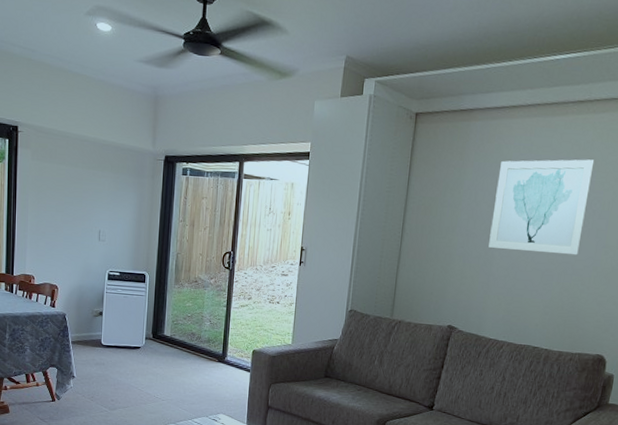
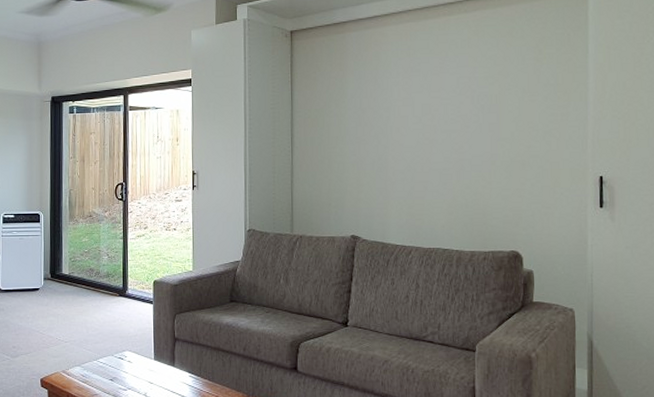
wall art: present [488,159,595,256] -> none [380,56,474,153]

